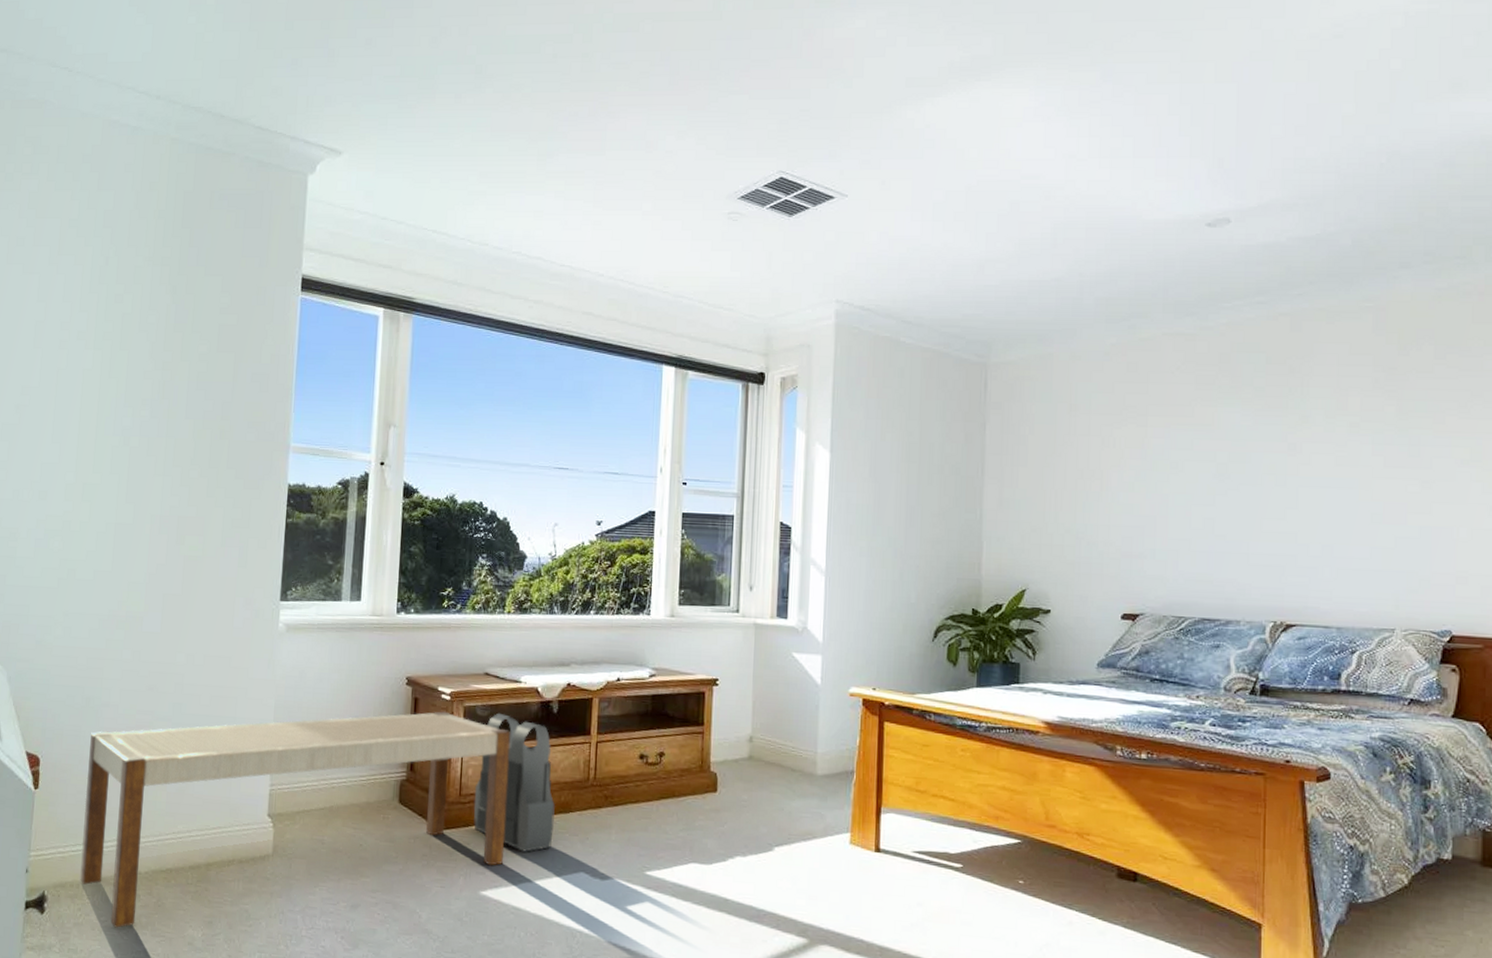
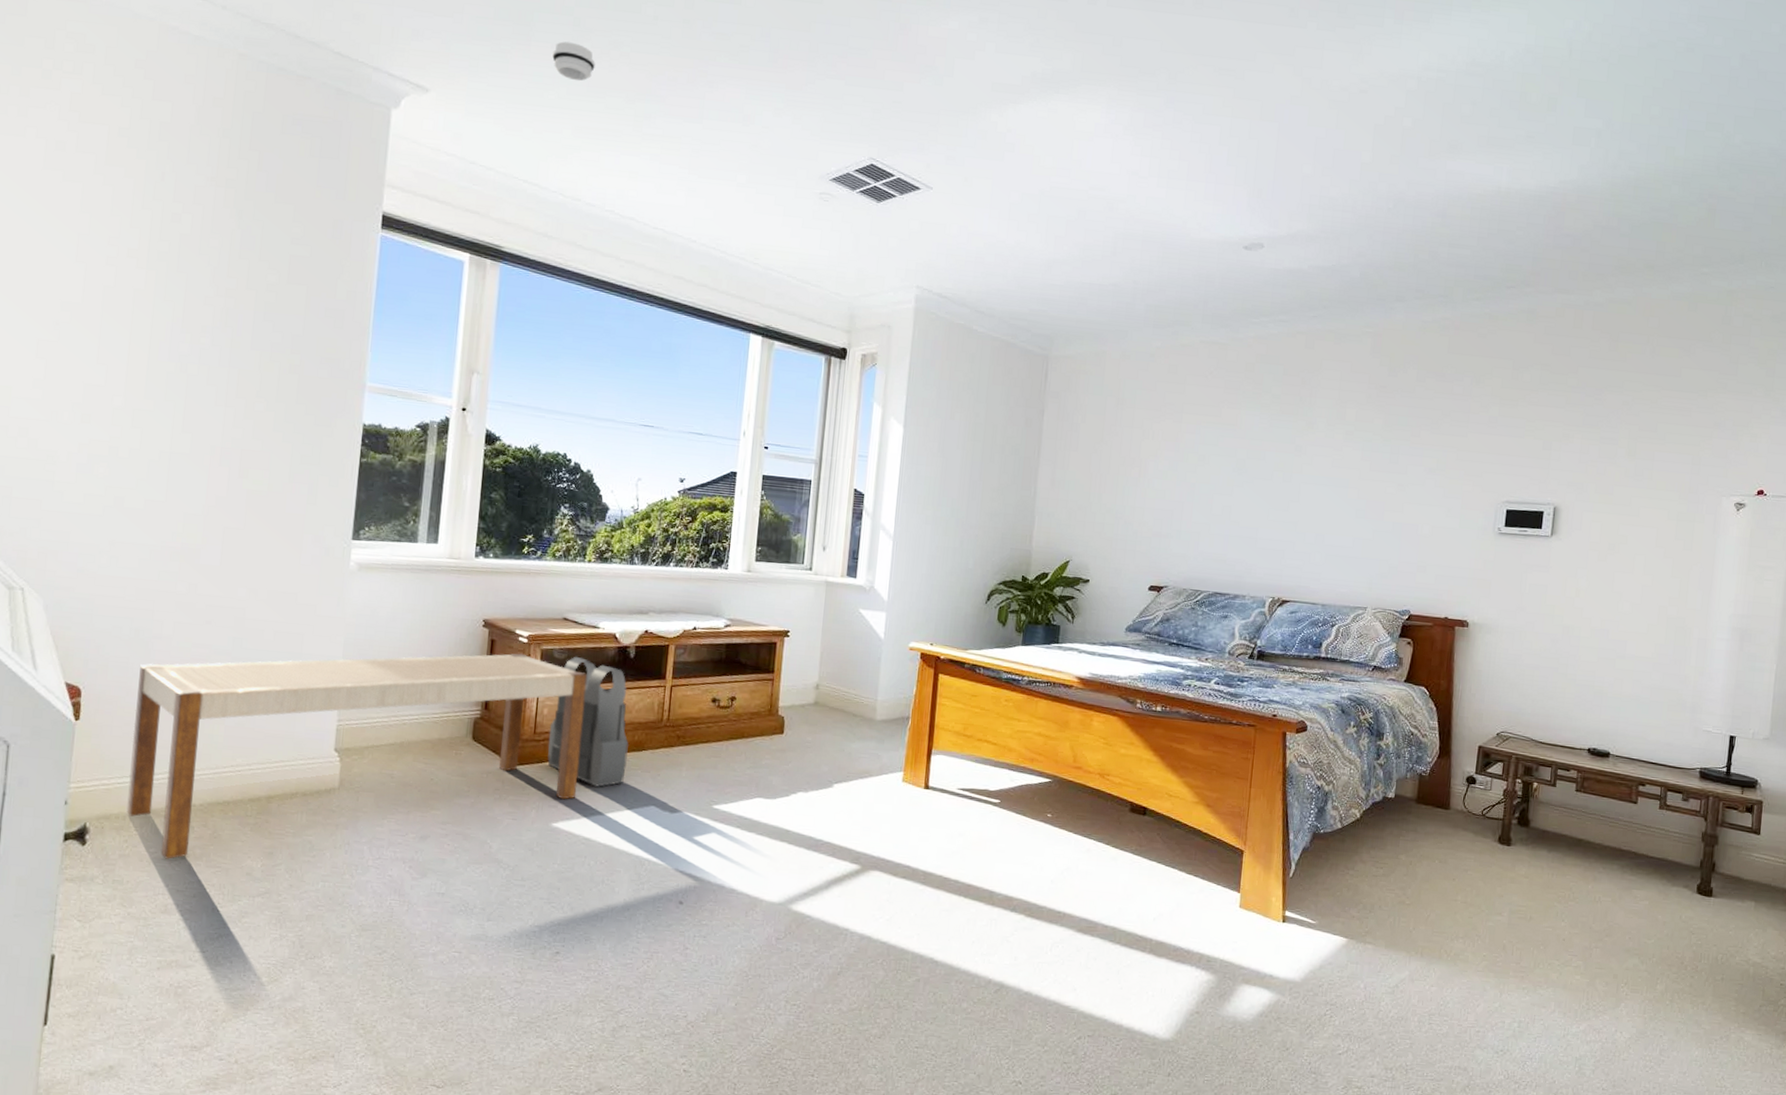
smoke detector: none [456,90,498,127] -> present [552,41,595,82]

